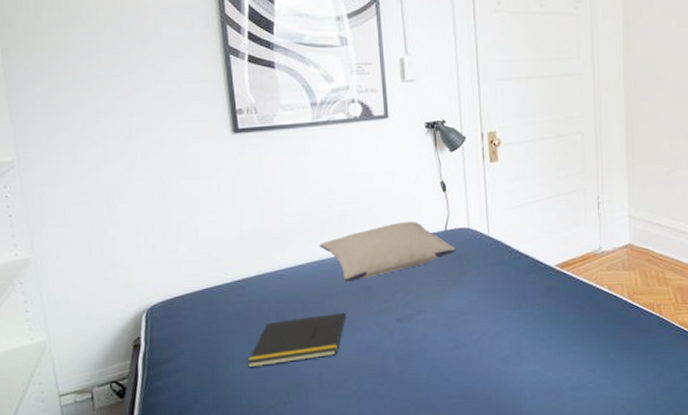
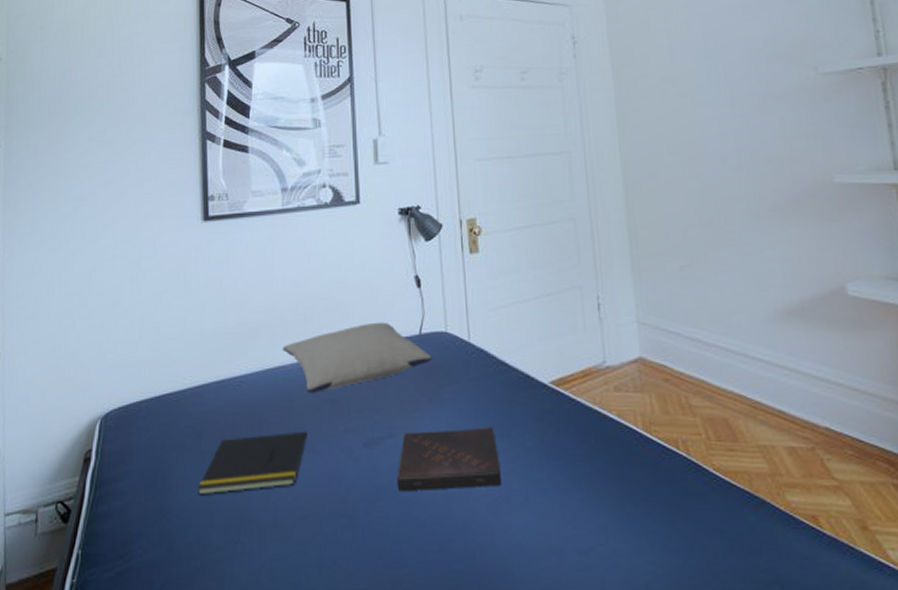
book: none [426,302,514,355] -> present [396,427,502,492]

